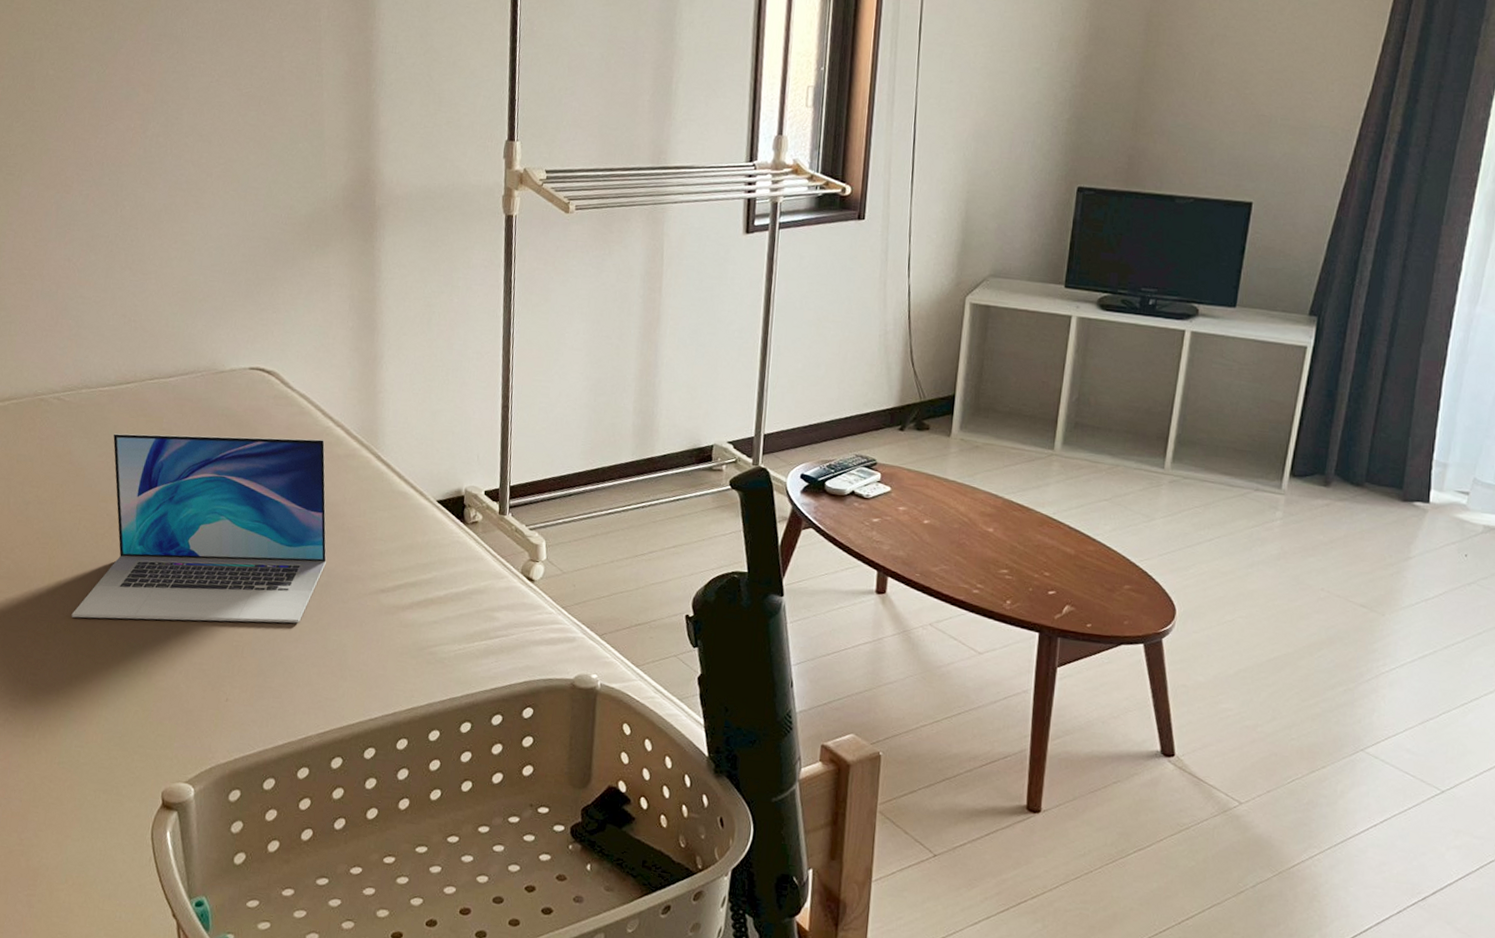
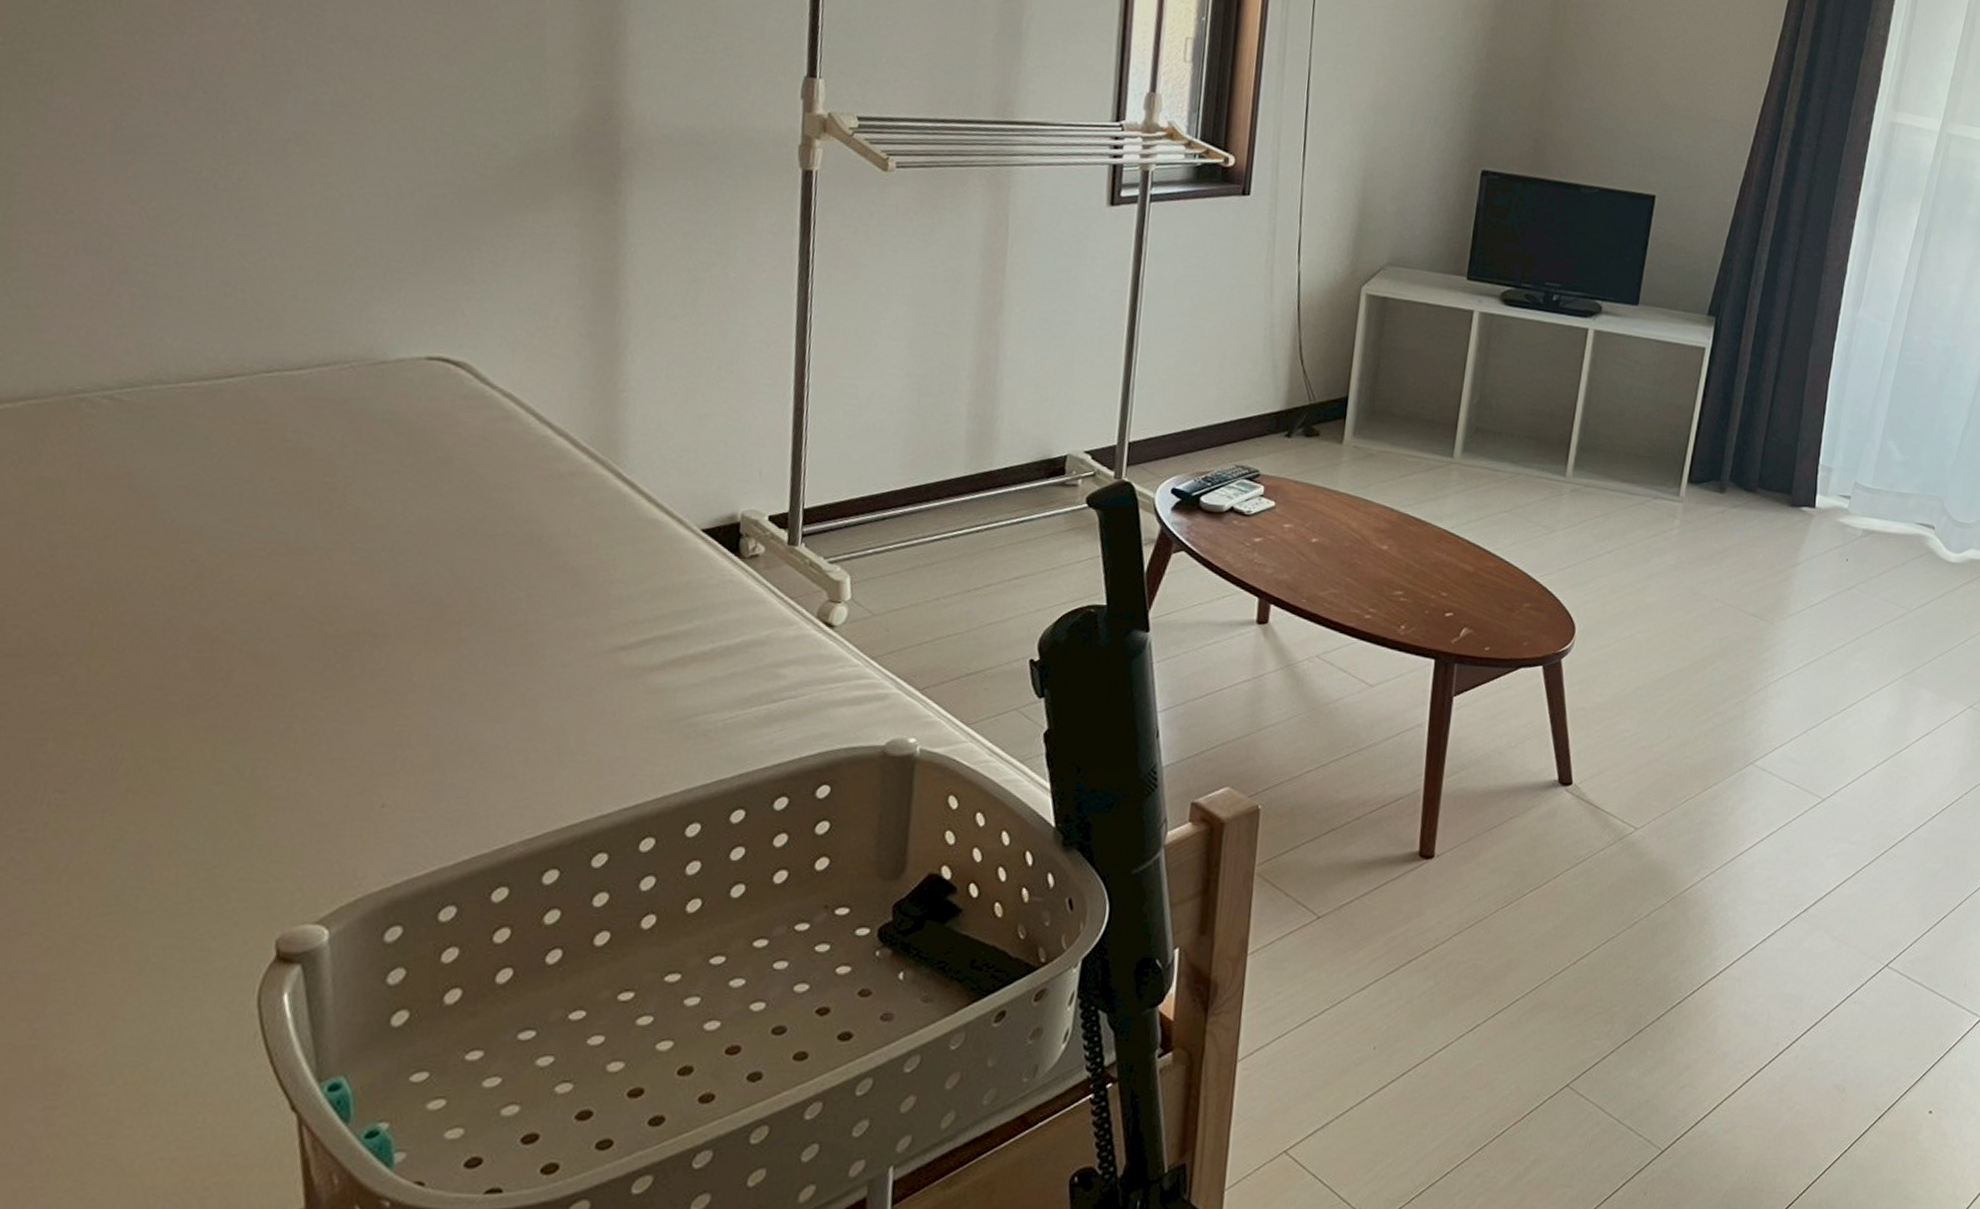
laptop: present [71,433,327,624] -> none [127,446,540,707]

